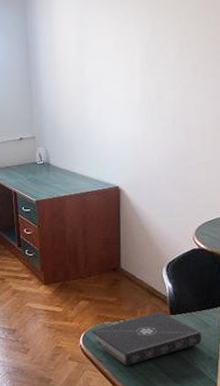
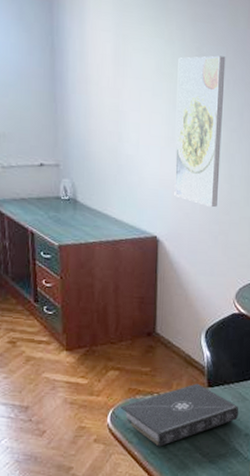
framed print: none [133,24,178,157] -> present [174,55,226,208]

